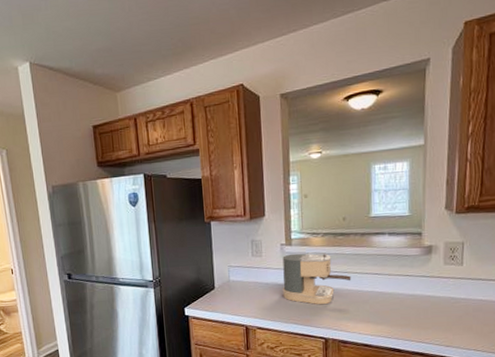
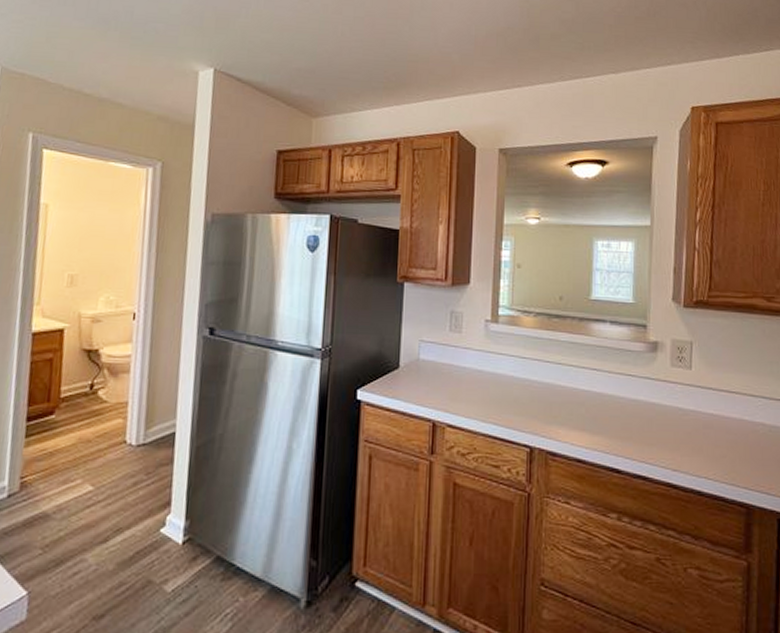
coffee maker: present [282,252,351,305] -> none [482,333,566,403]

